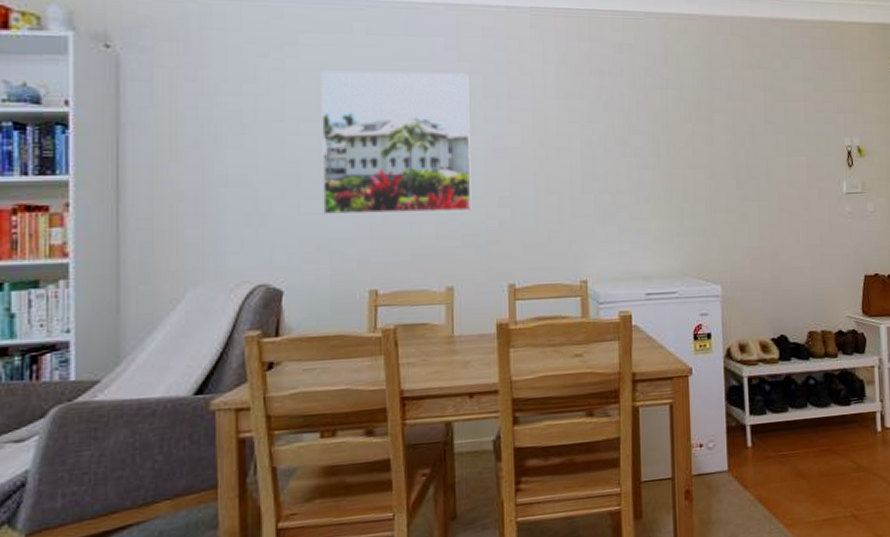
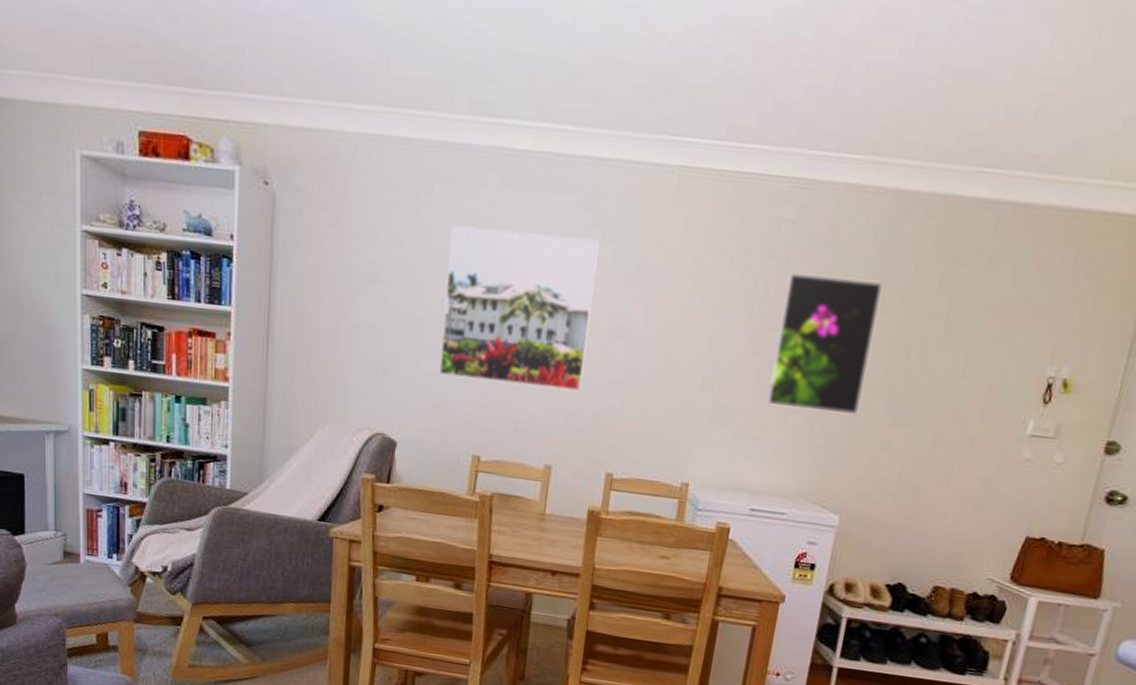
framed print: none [636,86,716,199] -> present [766,273,883,416]

